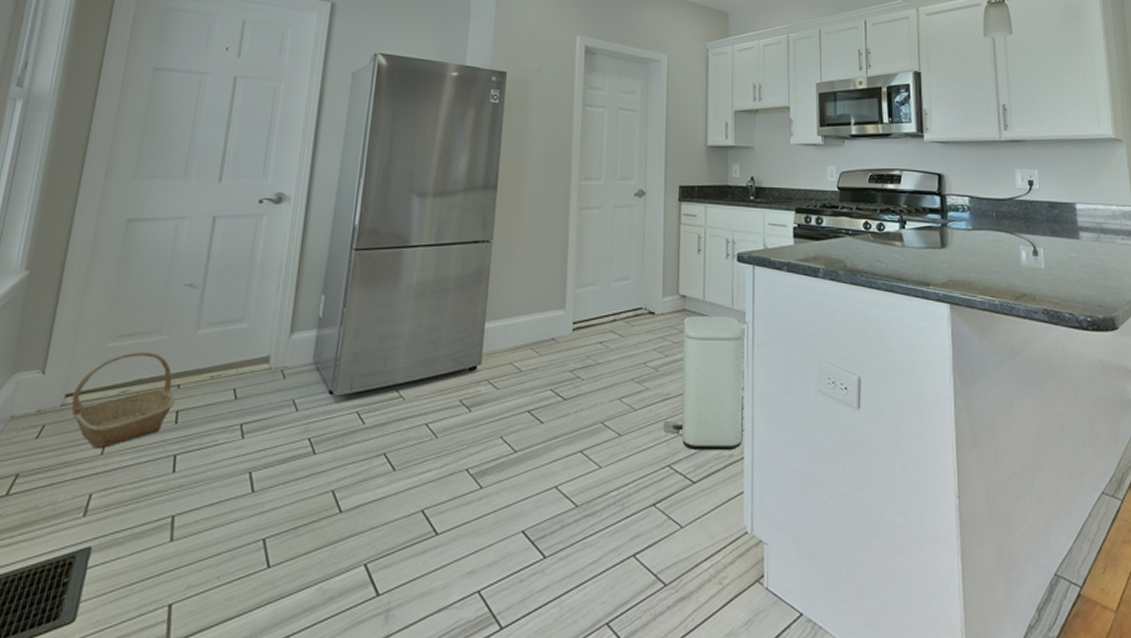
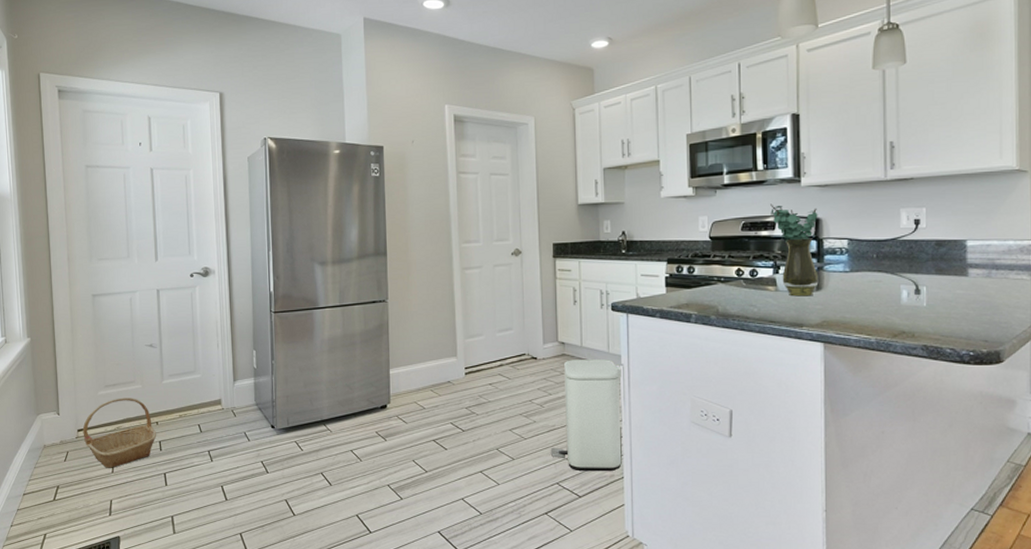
vase: none [896,157,943,254] -> present [770,204,819,297]

